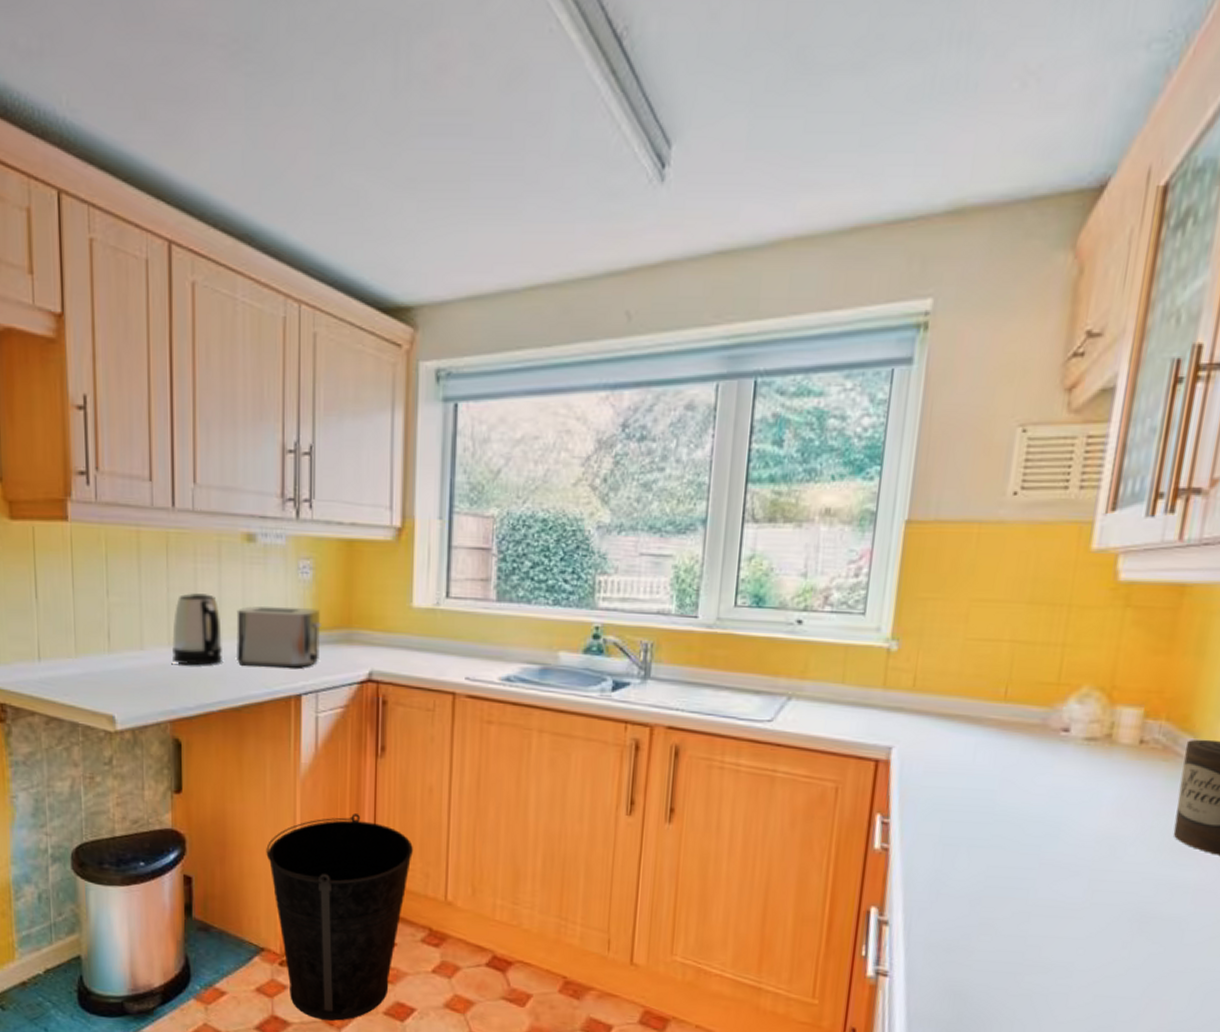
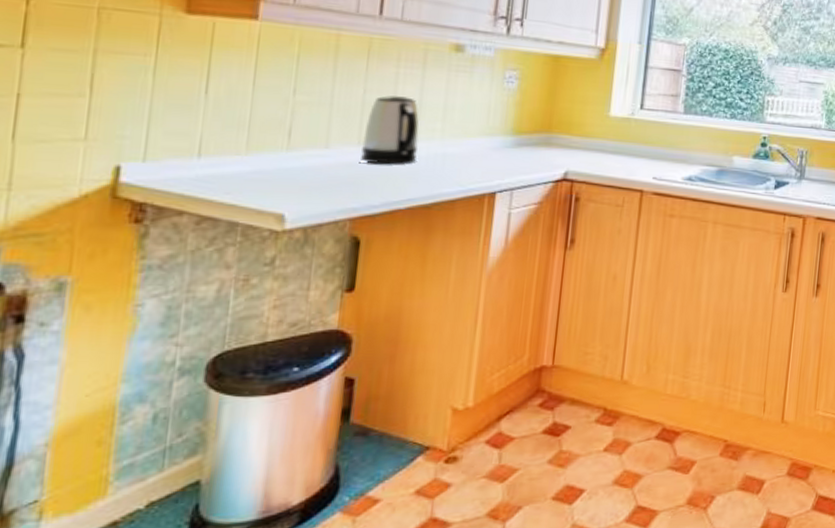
toaster: present [235,606,323,668] -> none [431,110,523,168]
bucket: present [266,814,413,1021] -> none [442,303,594,515]

